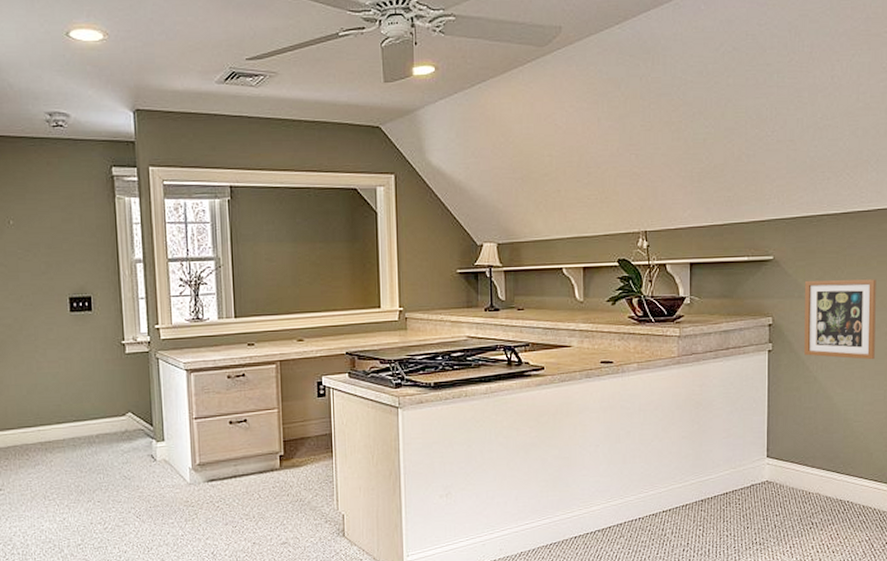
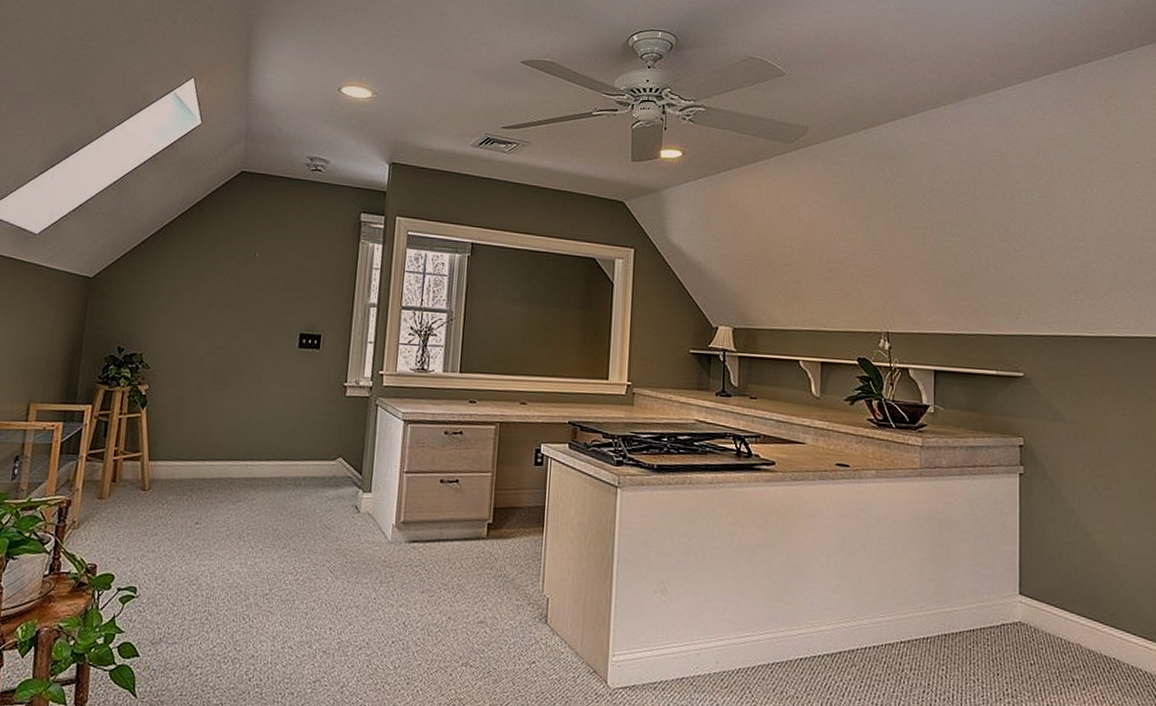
picture frame: present [804,279,876,360] -> none [1059,402,1139,498]

